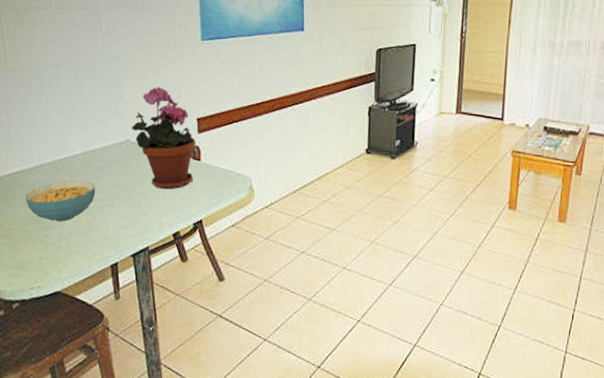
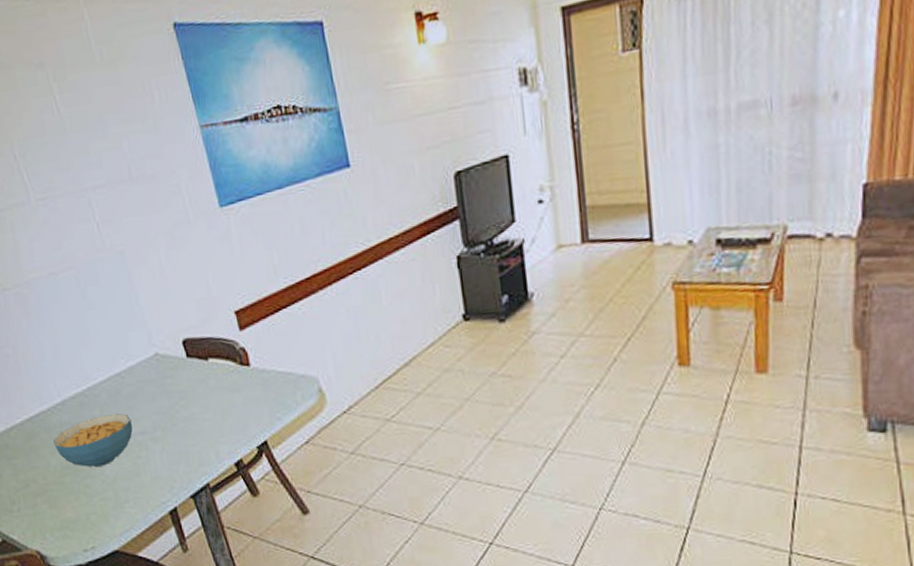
potted plant: present [132,87,195,190] -> none [157,279,246,409]

